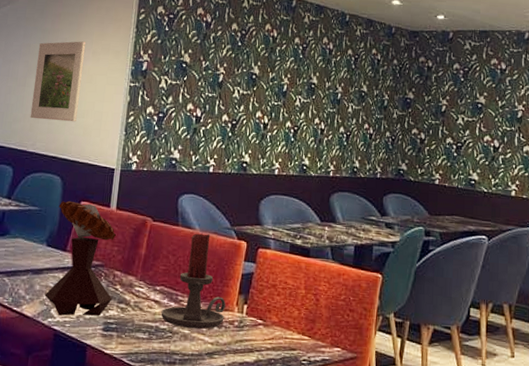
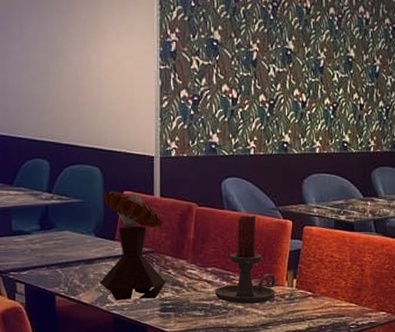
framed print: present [30,41,86,122] -> none [56,22,108,111]

